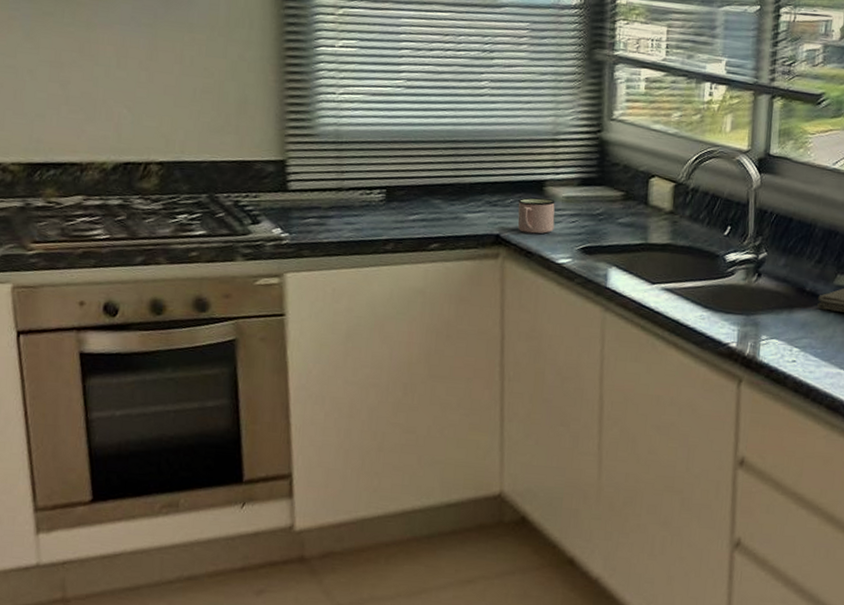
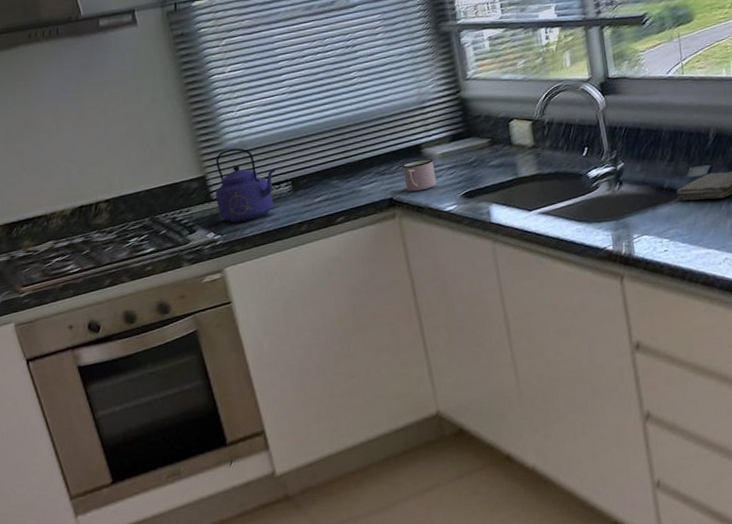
kettle: none [292,135,371,224] -> present [215,148,276,223]

